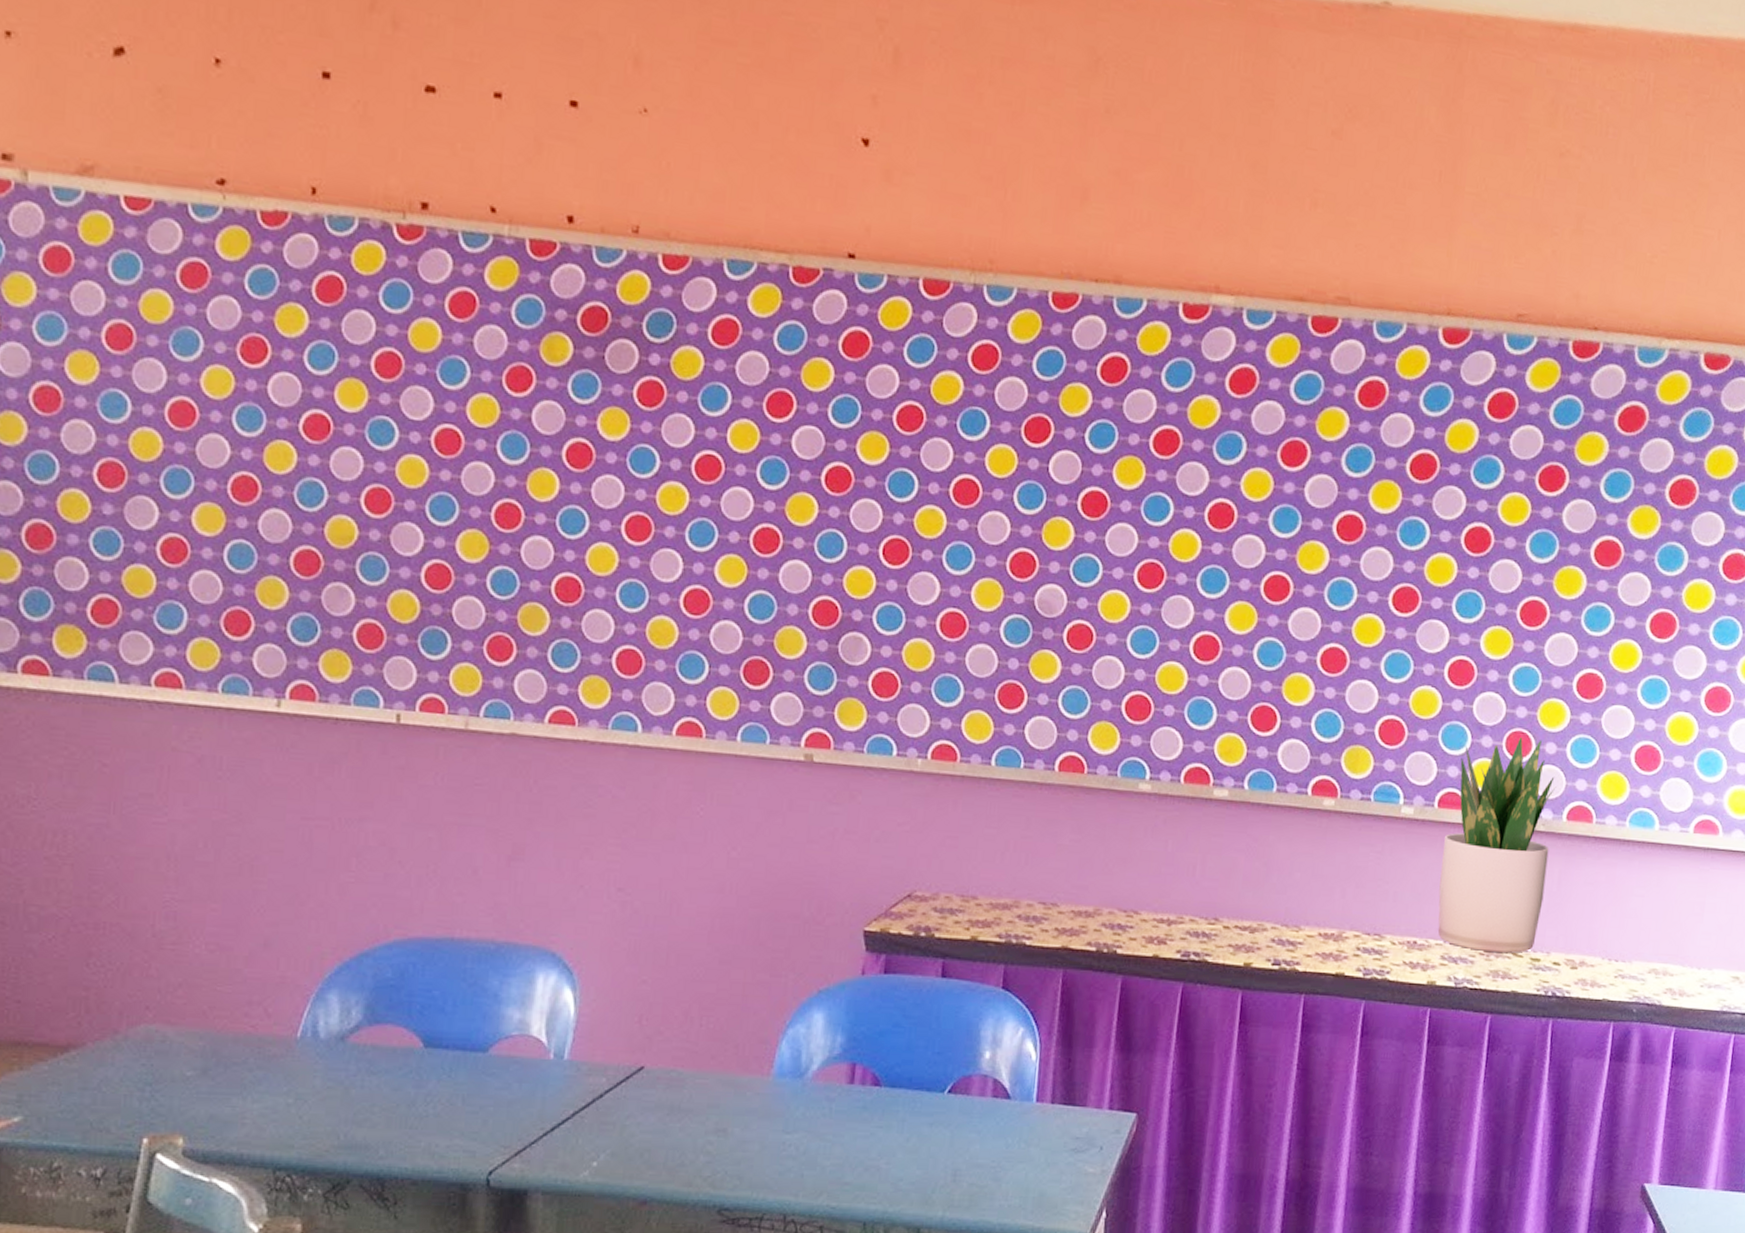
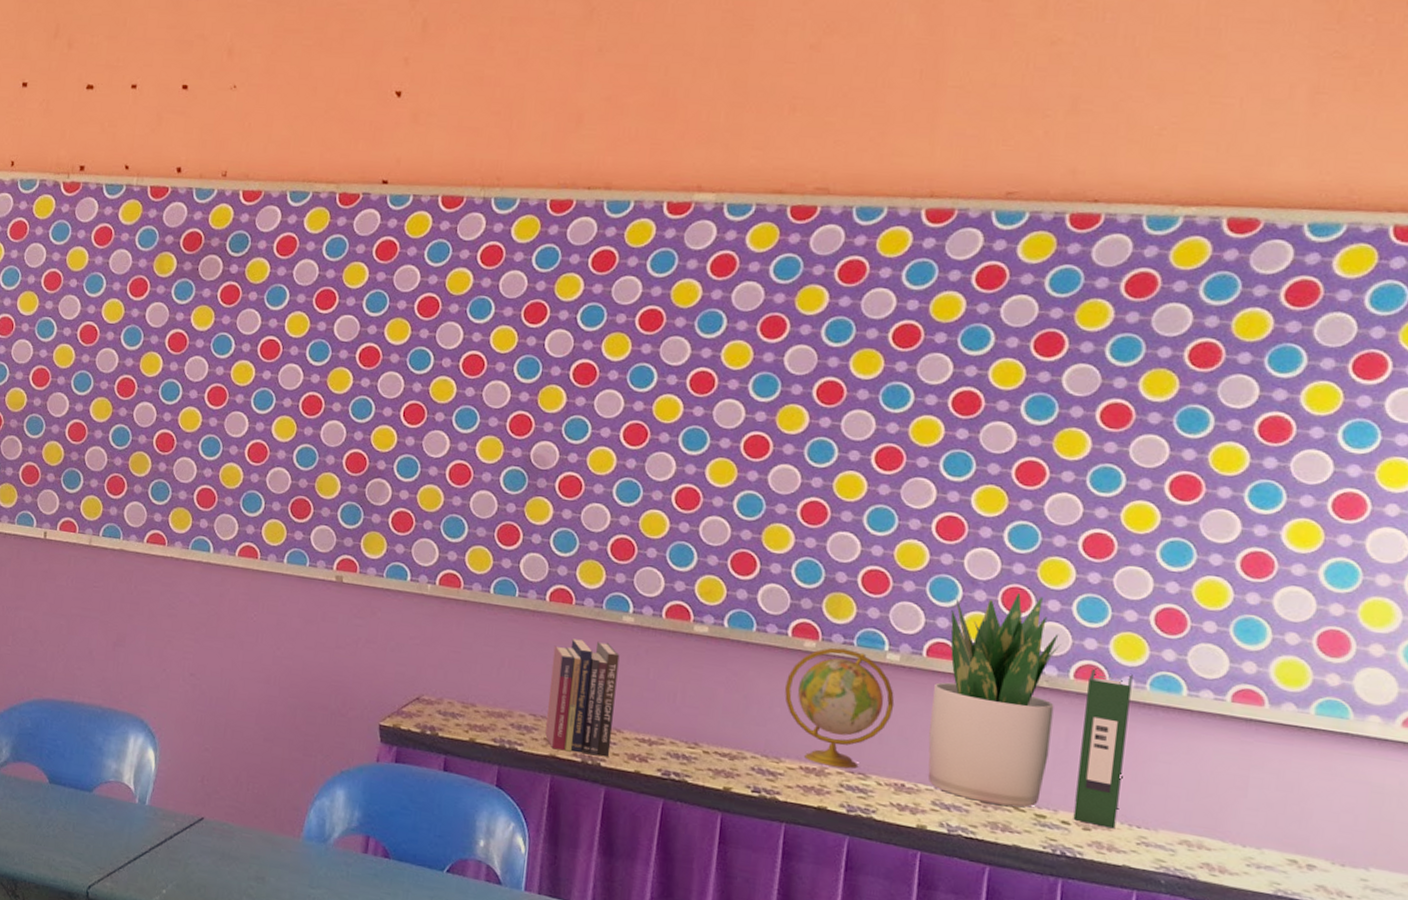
books: none [1056,813,1136,943] -> present [545,639,620,757]
globe: none [1304,804,1408,931] -> present [785,647,895,770]
binder: none [1563,807,1616,965] -> present [1073,667,1133,829]

